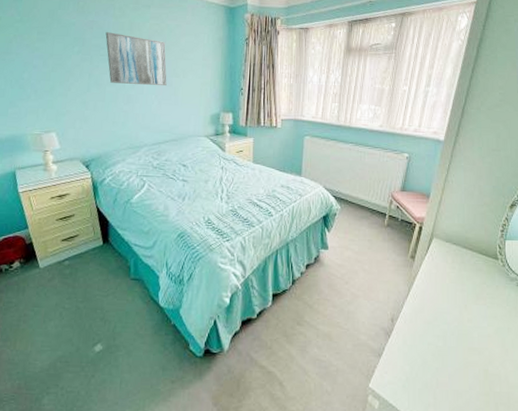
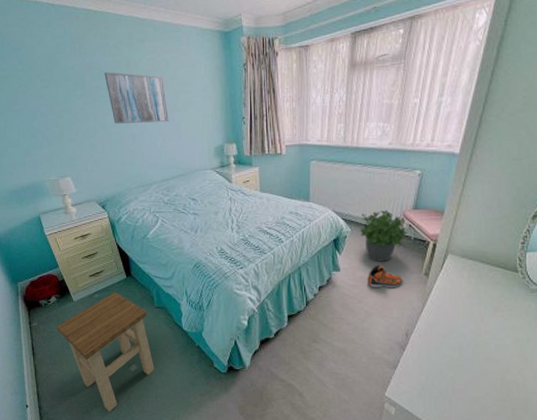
stool: none [15,259,123,400] -> present [57,291,155,412]
potted plant: none [349,189,395,242] -> present [359,209,407,262]
sneaker: none [354,245,390,270] -> present [366,265,403,288]

